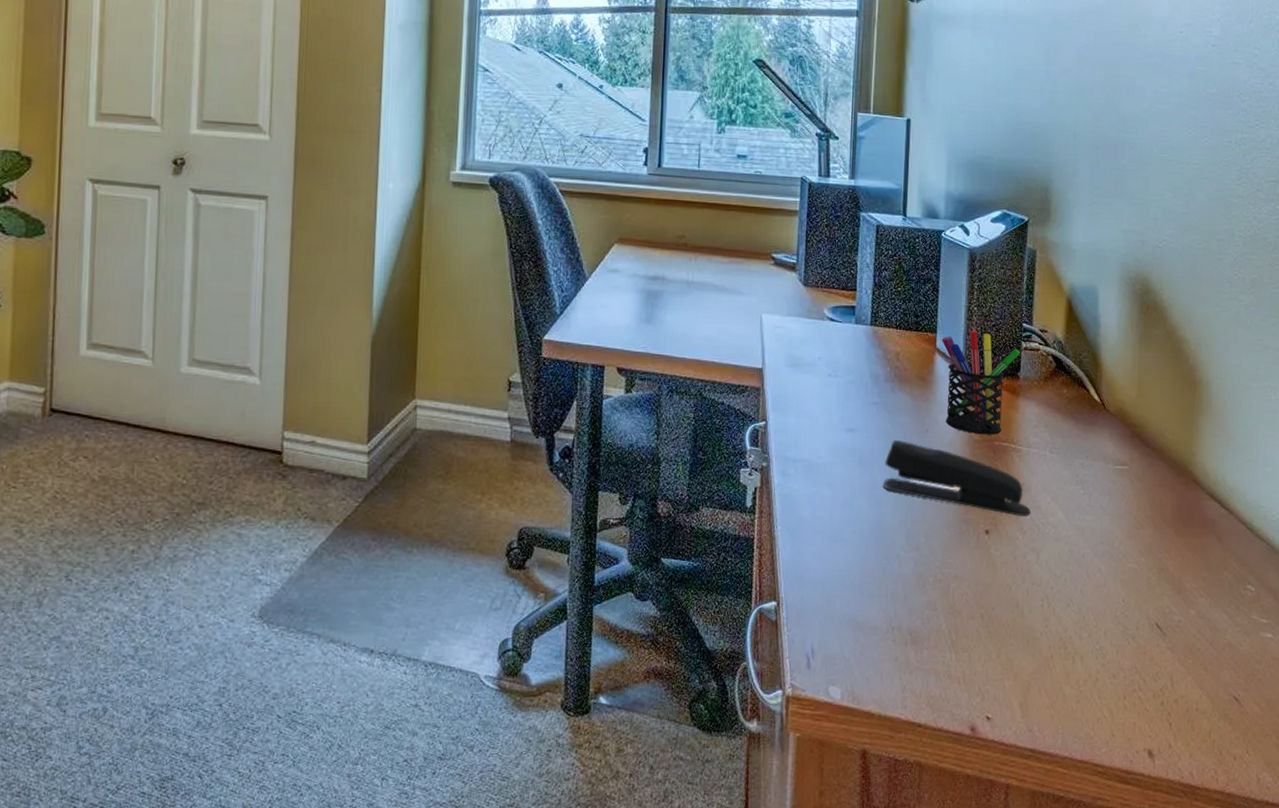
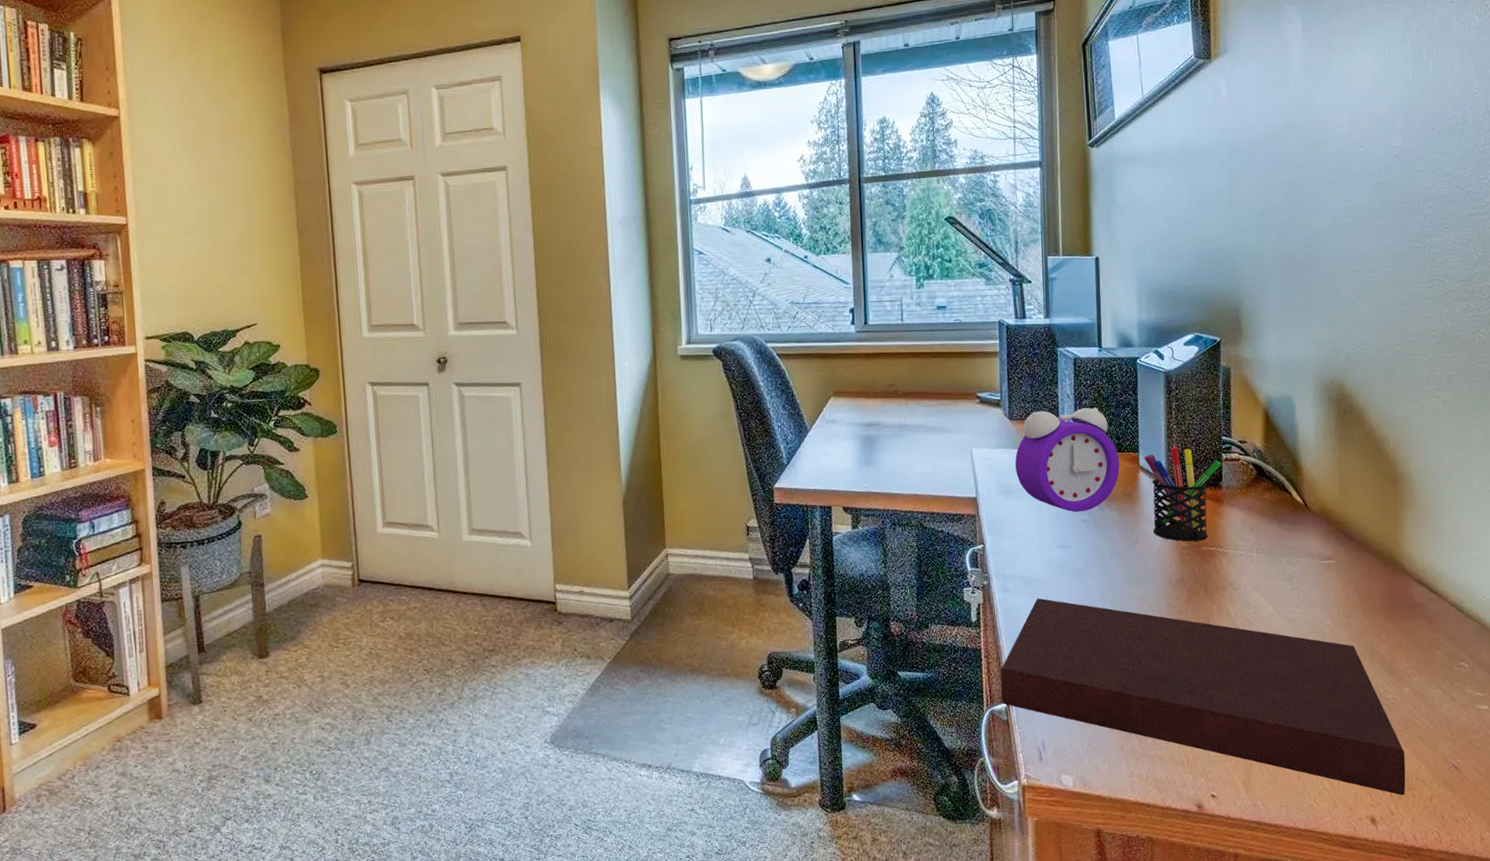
notebook: none [771,485,1187,727] -> present [1000,598,1406,795]
alarm clock: none [806,279,916,394] -> present [1015,407,1120,512]
stapler: present [883,439,1031,517] -> none [1098,552,1242,614]

